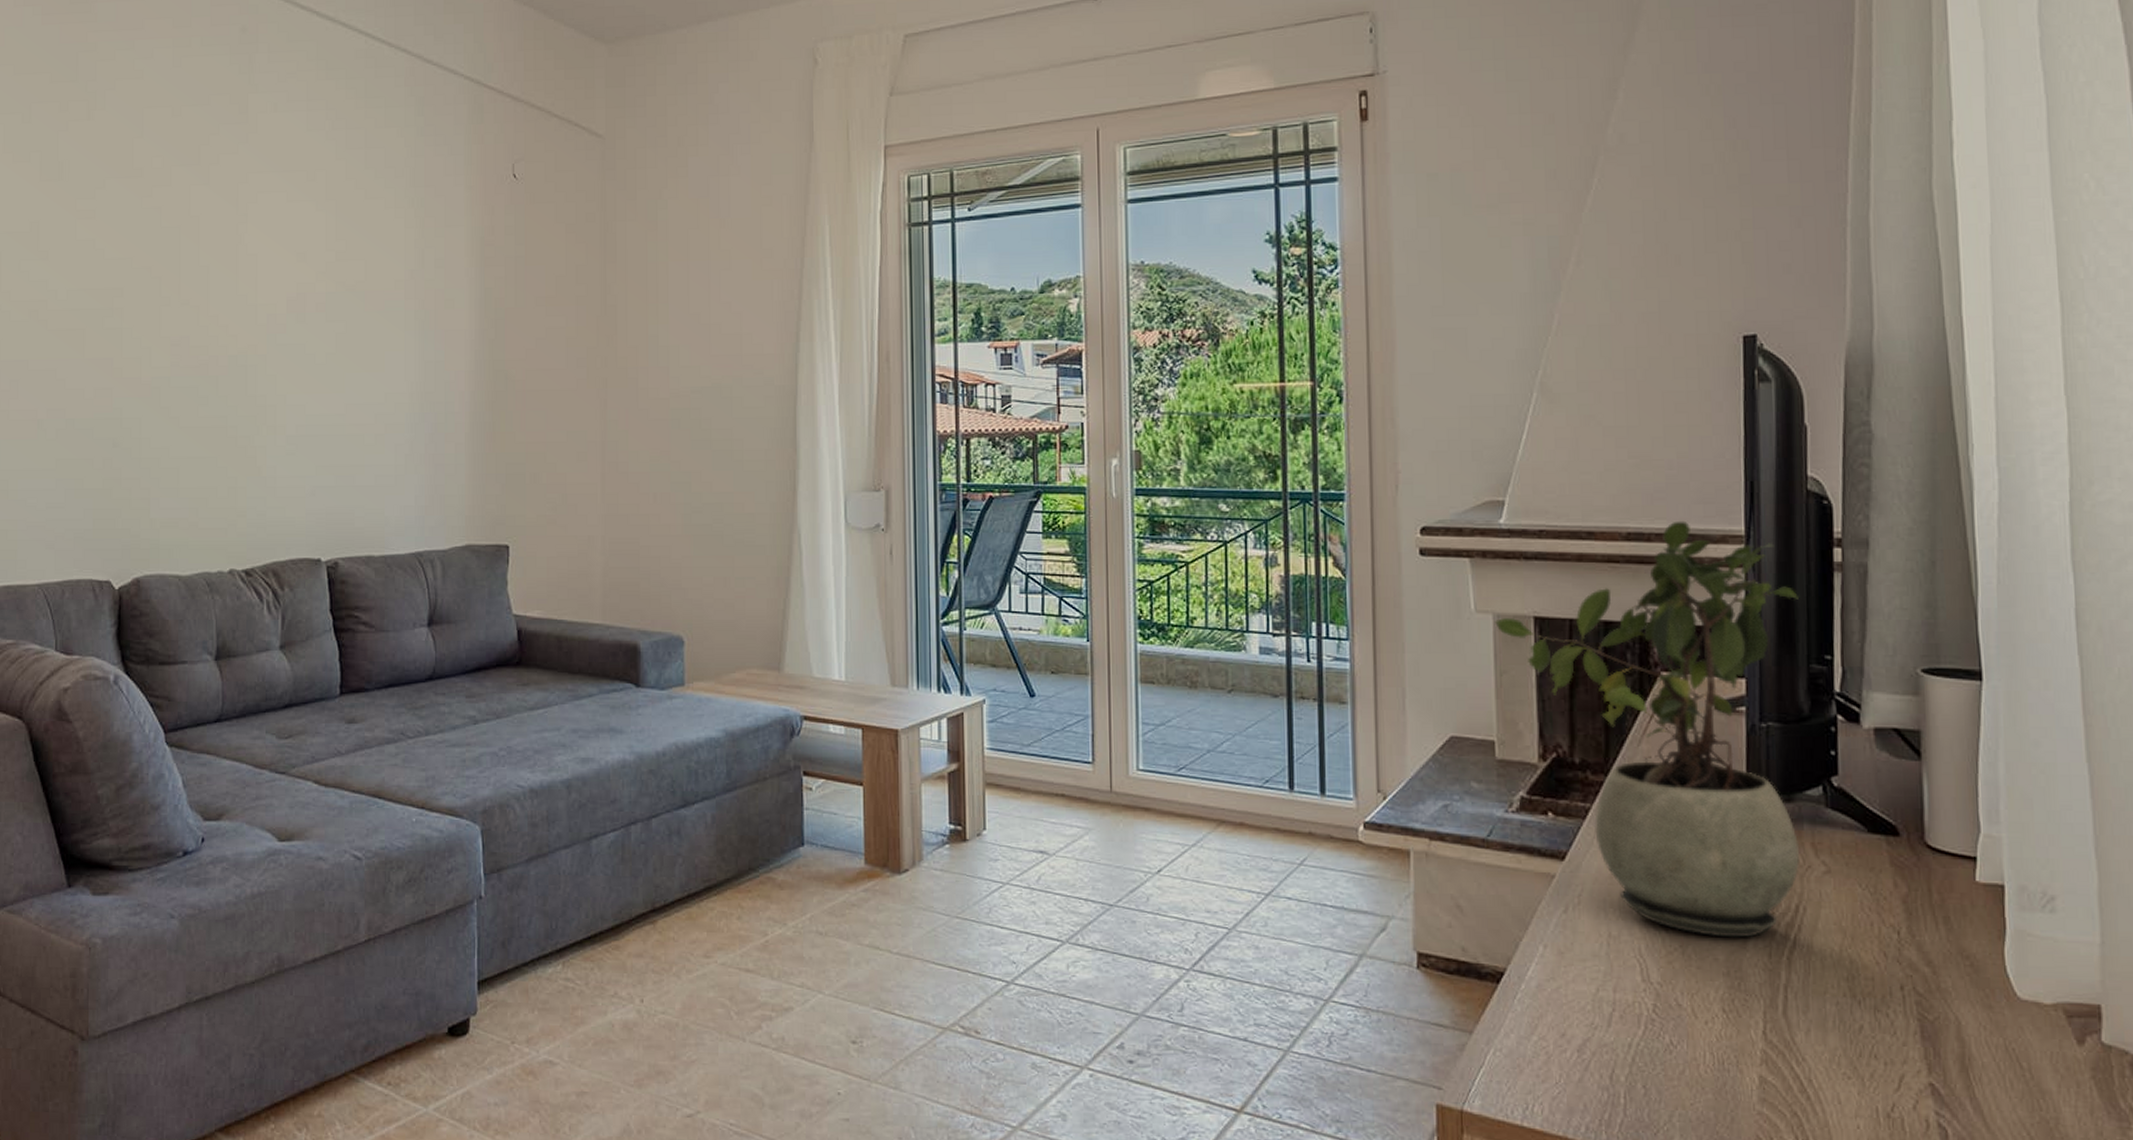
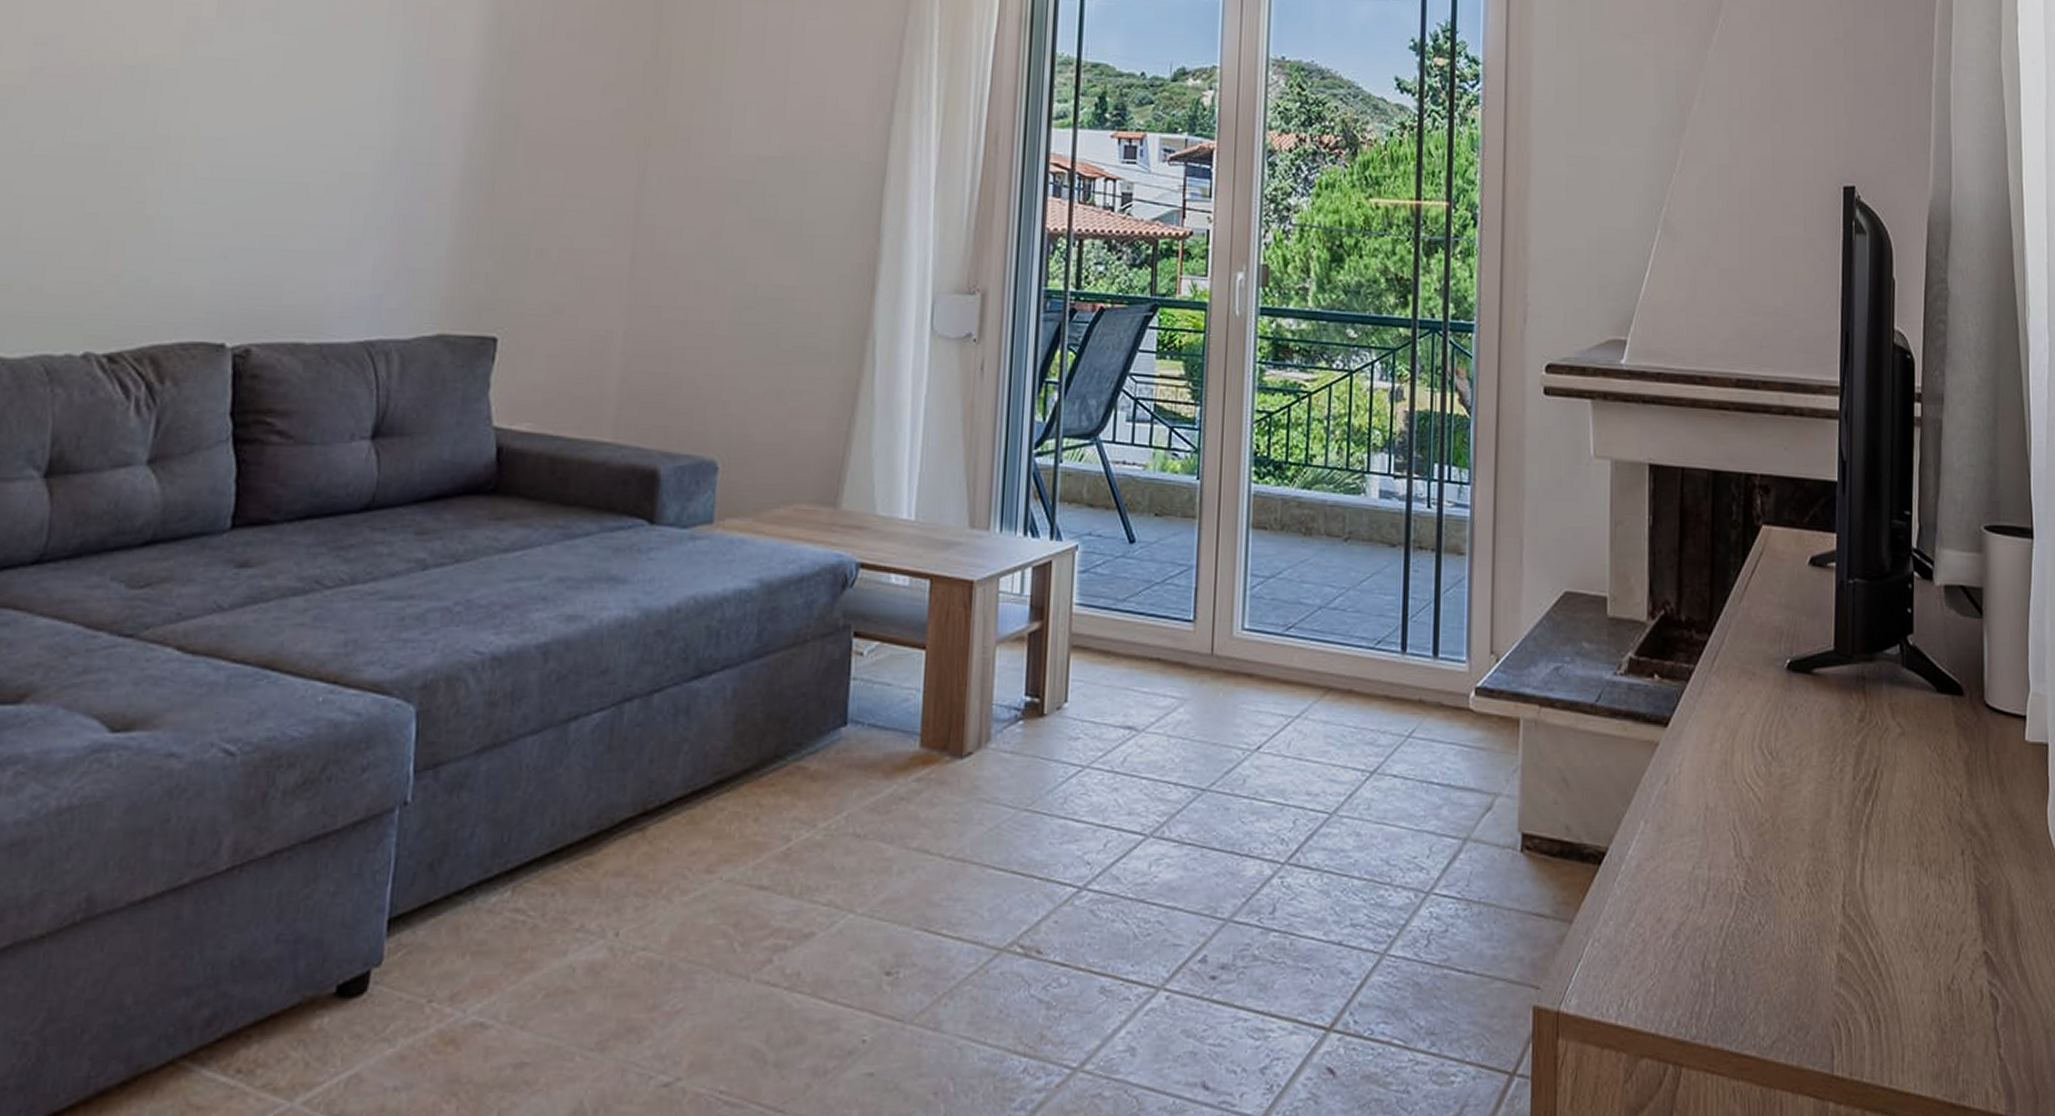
potted plant: present [1495,520,1800,938] -> none [1613,369,1884,806]

